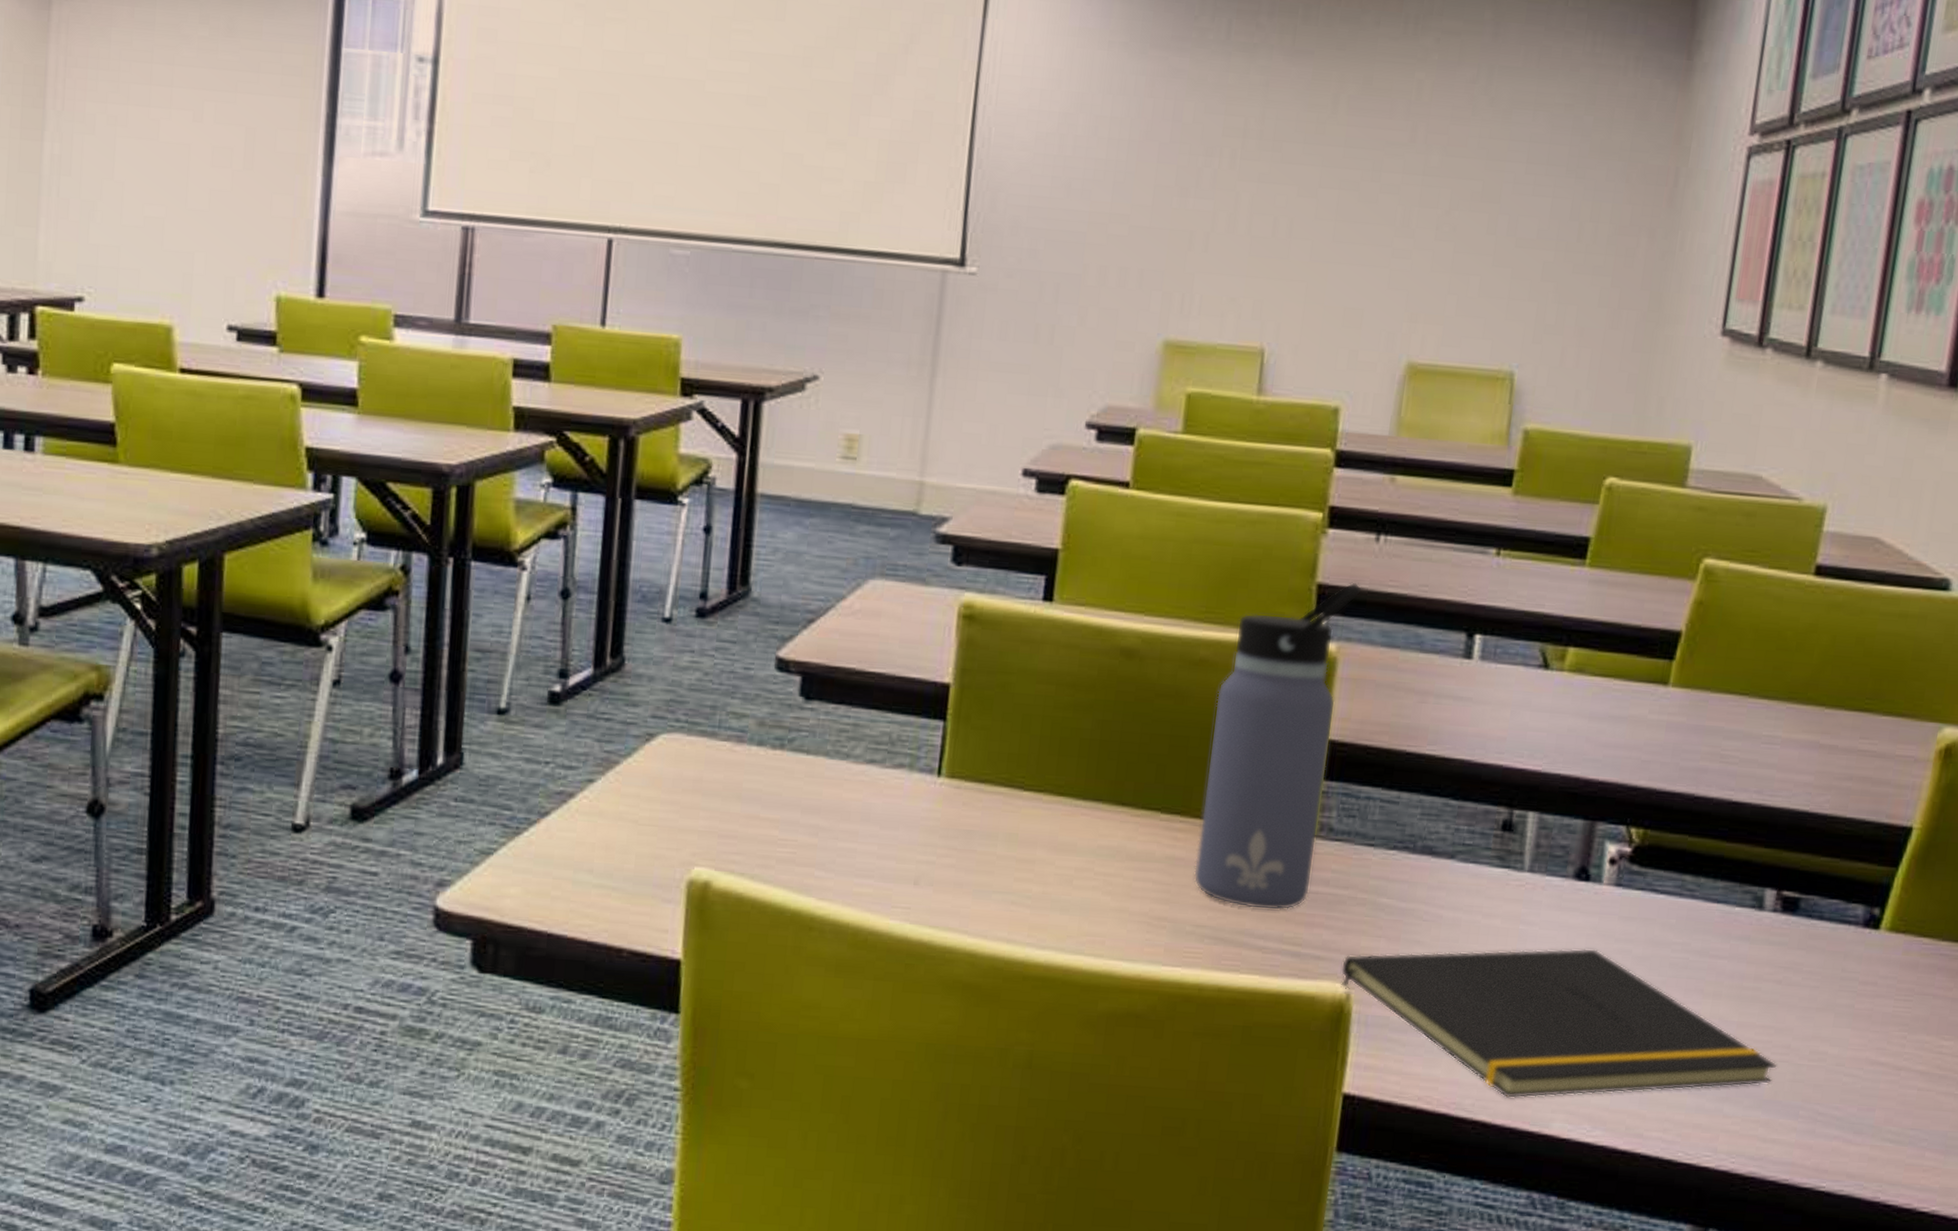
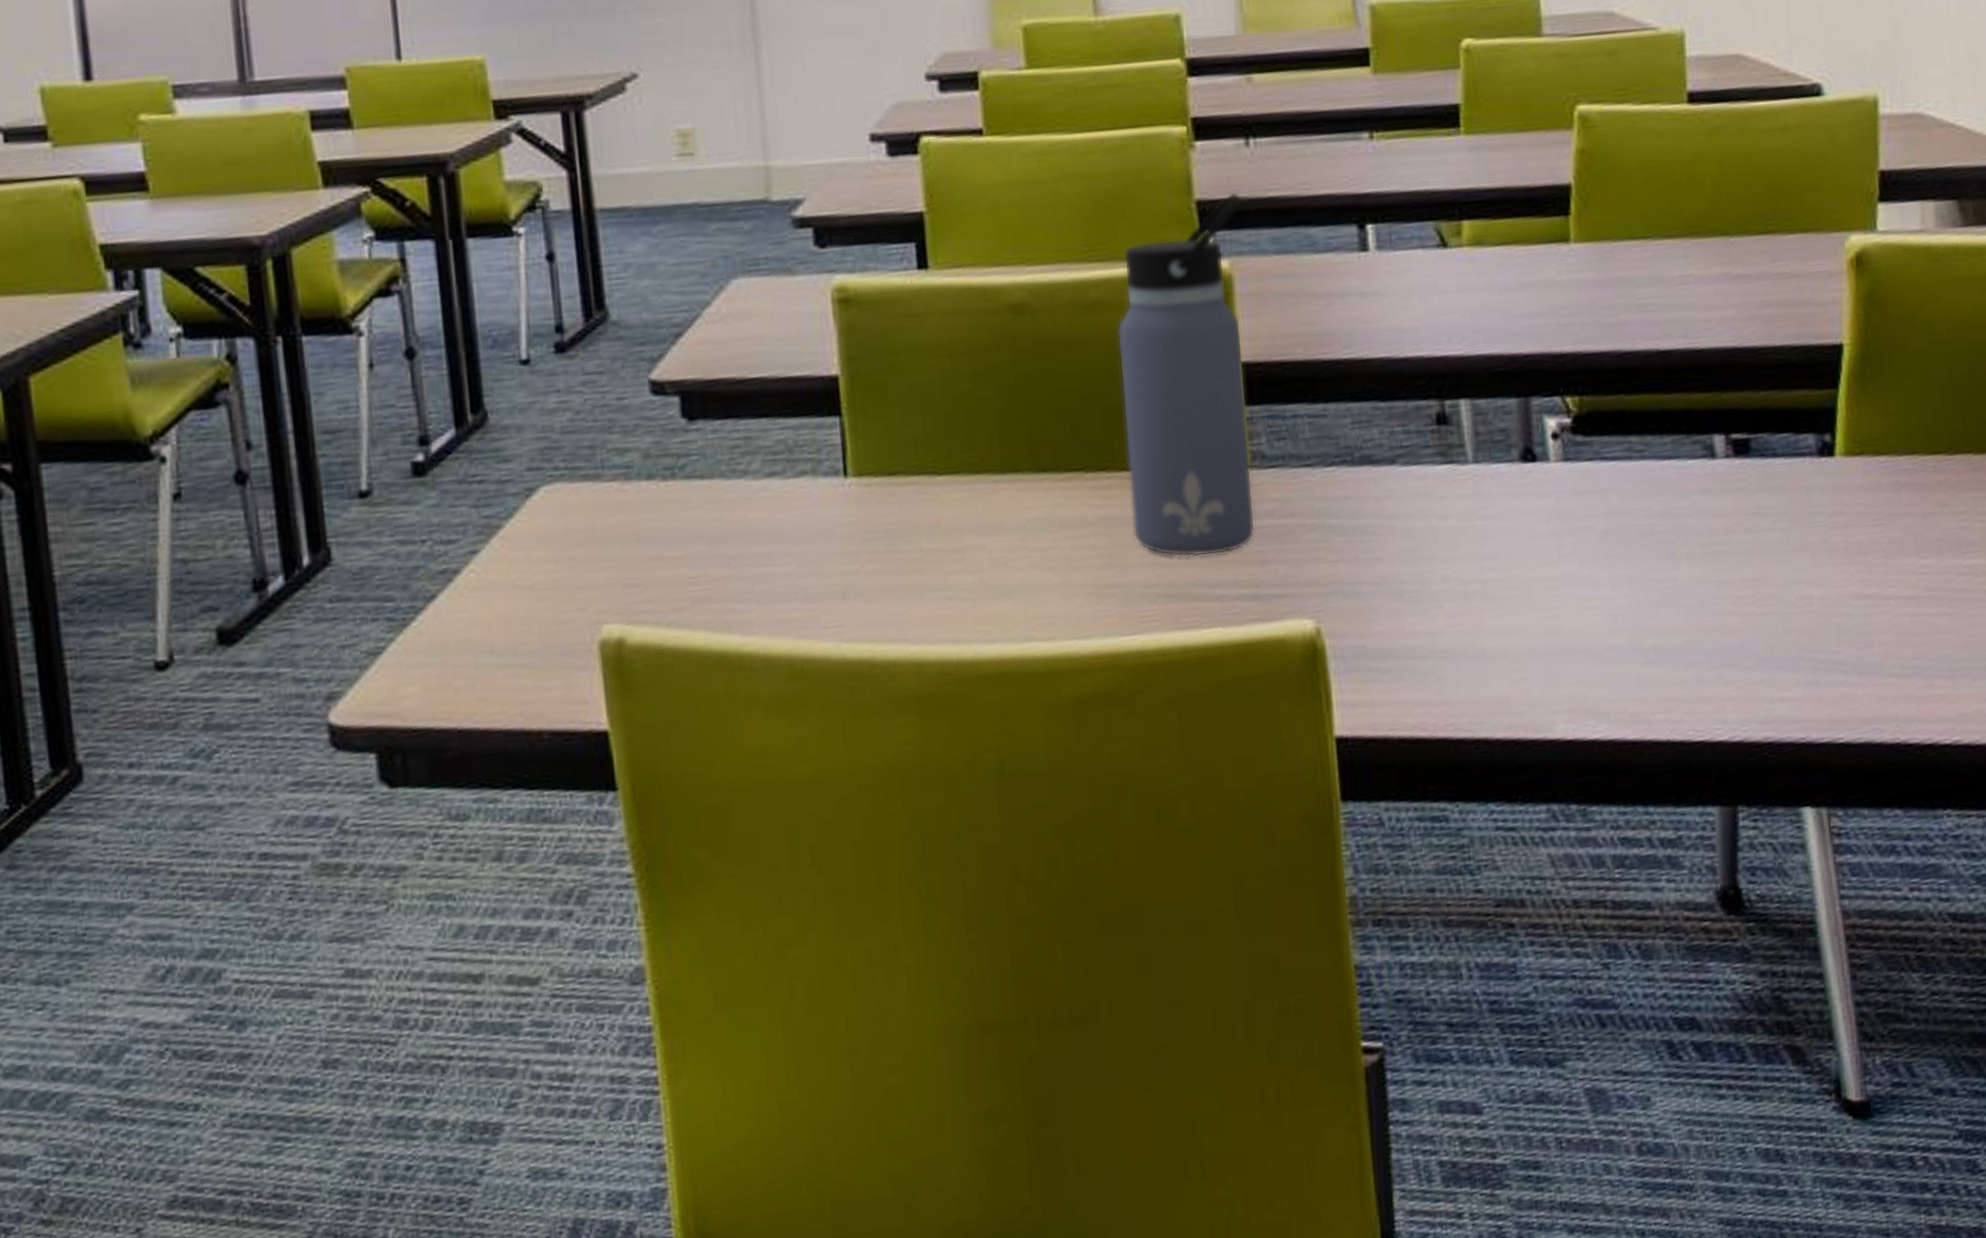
notepad: present [1340,948,1777,1099] -> none [1304,531,1766,709]

